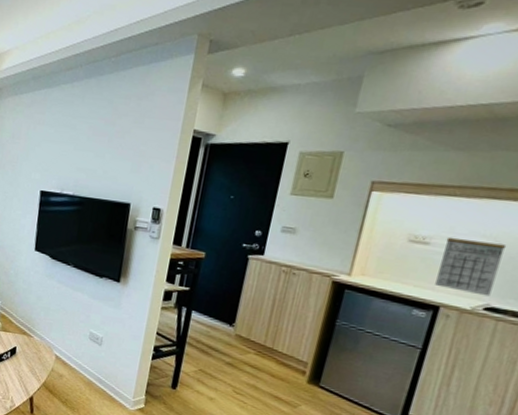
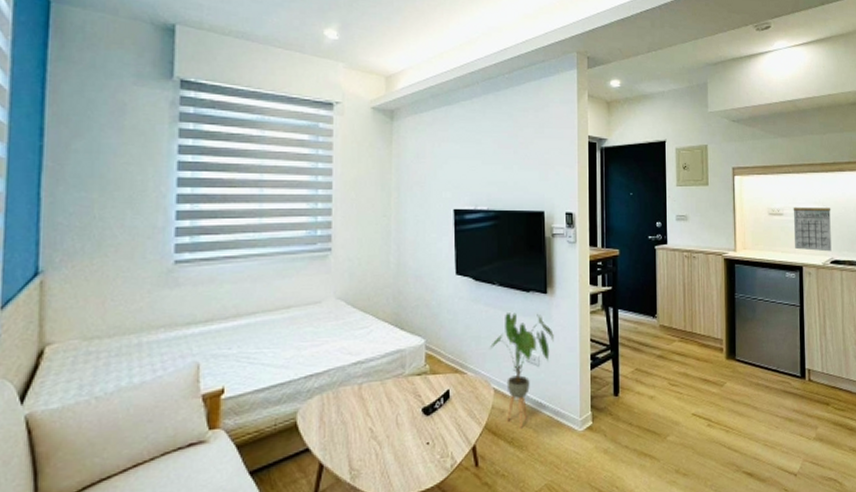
house plant: none [57,293,120,394] -> present [490,312,554,428]

